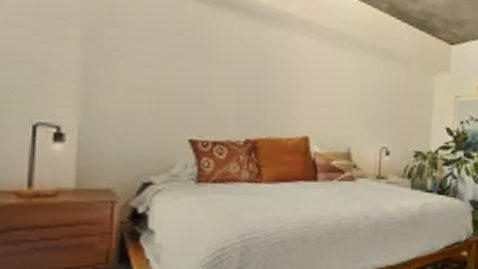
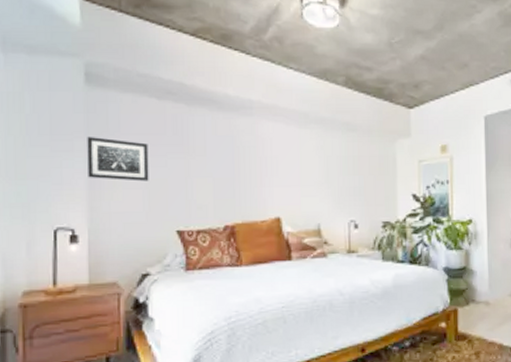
wall art: none [82,25,161,83] -> present [87,137,149,181]

